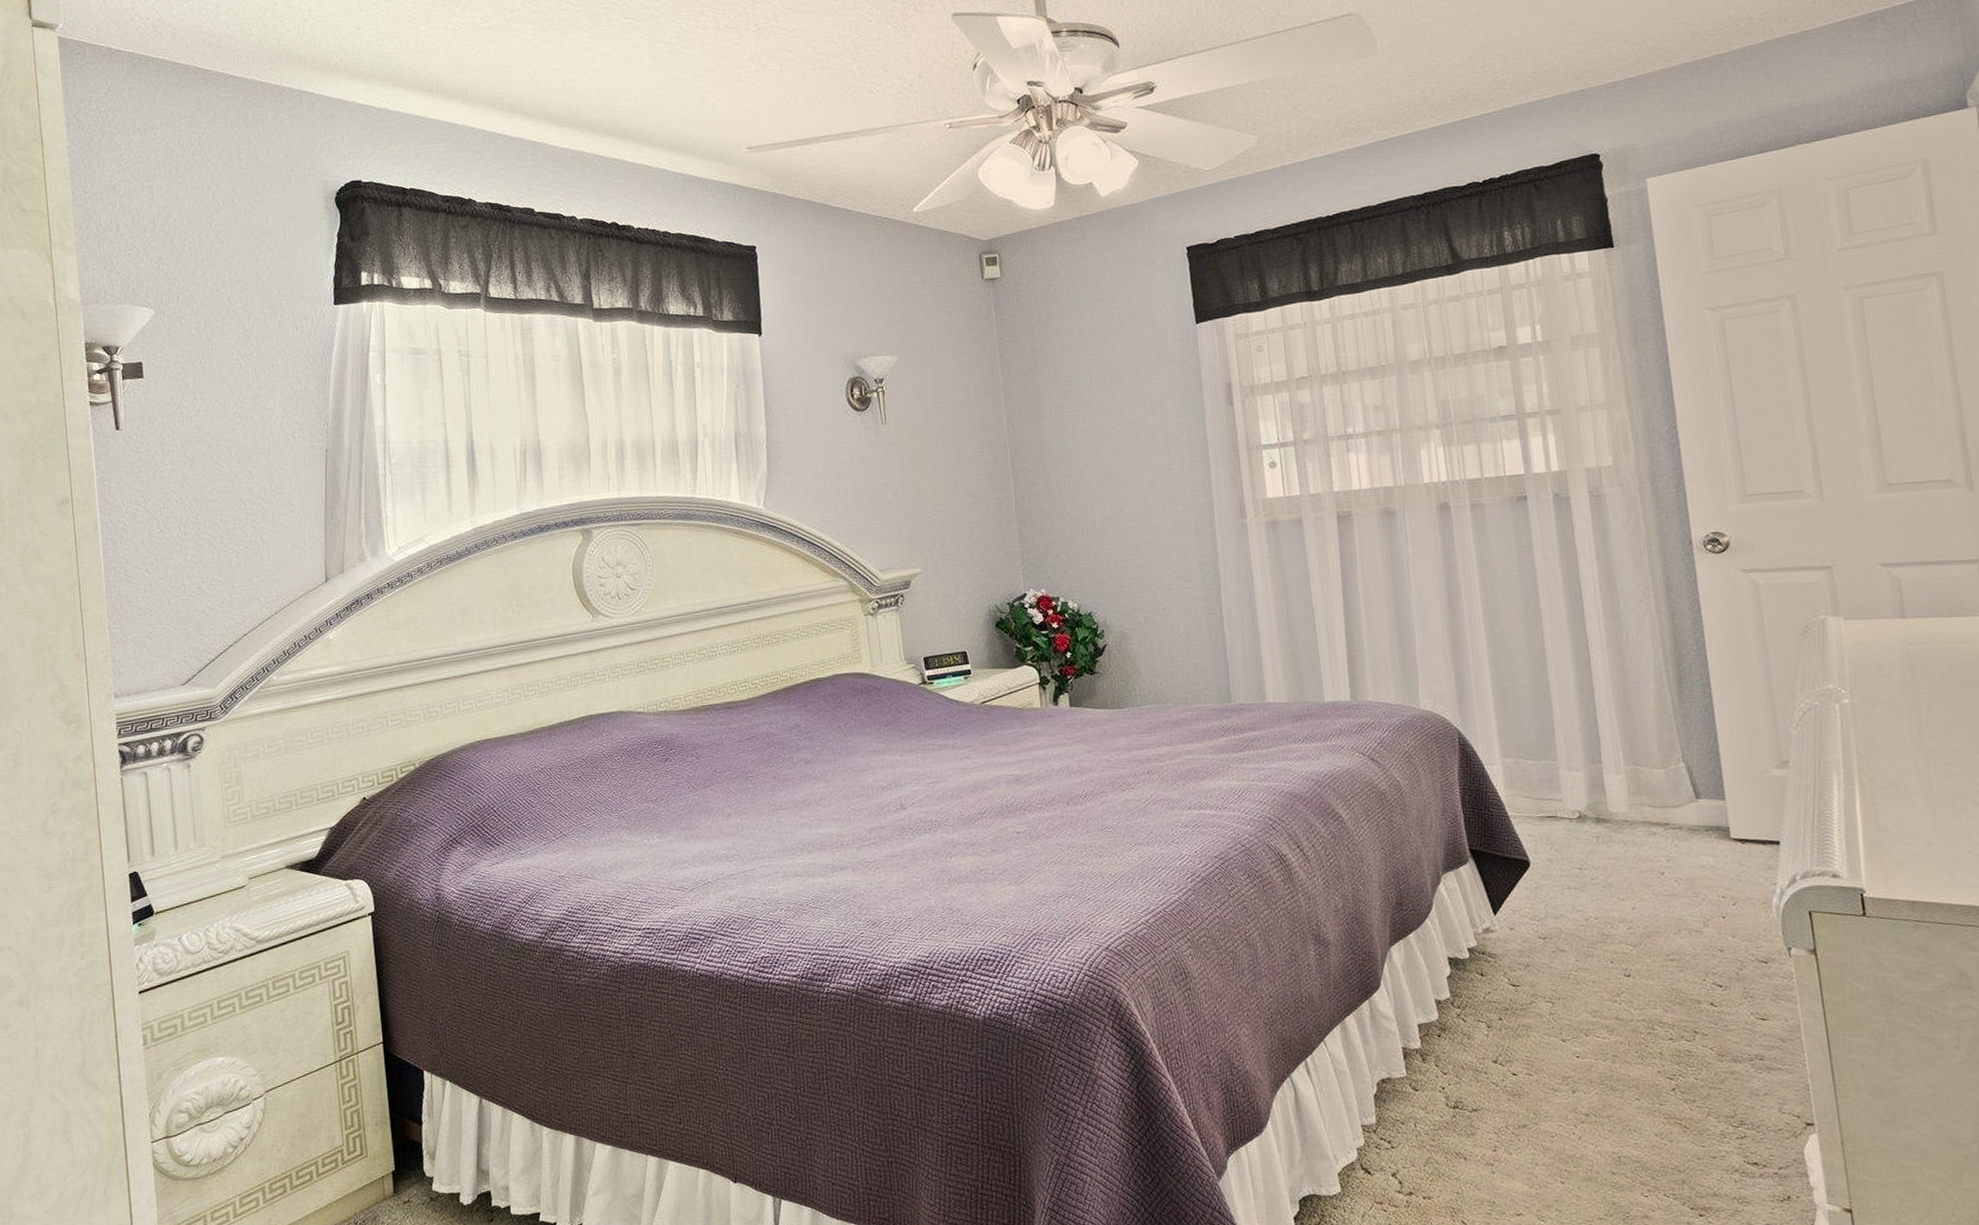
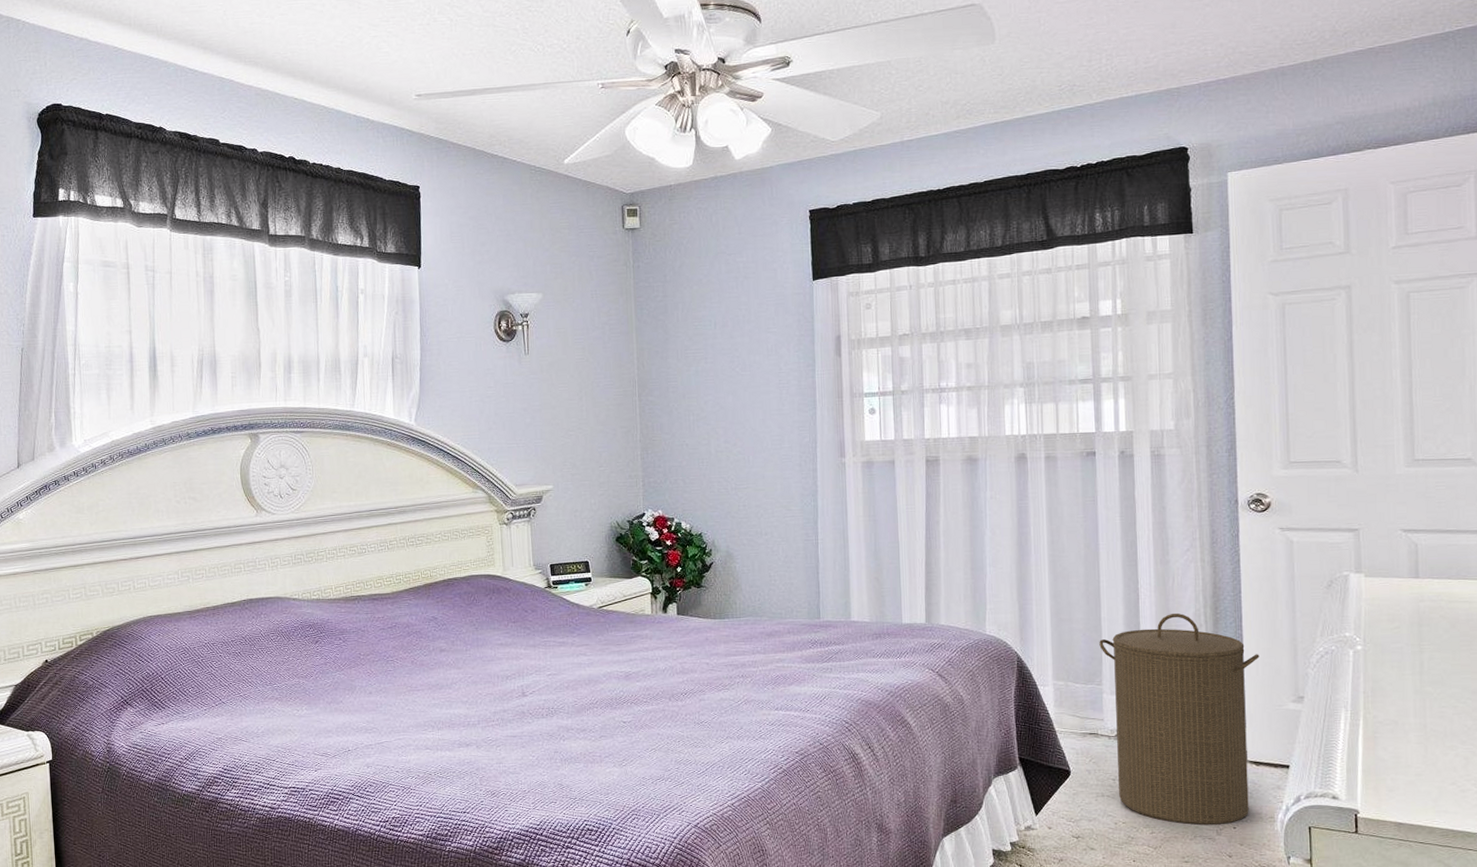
laundry hamper: none [1549,673,1739,917] -> present [1099,613,1260,826]

